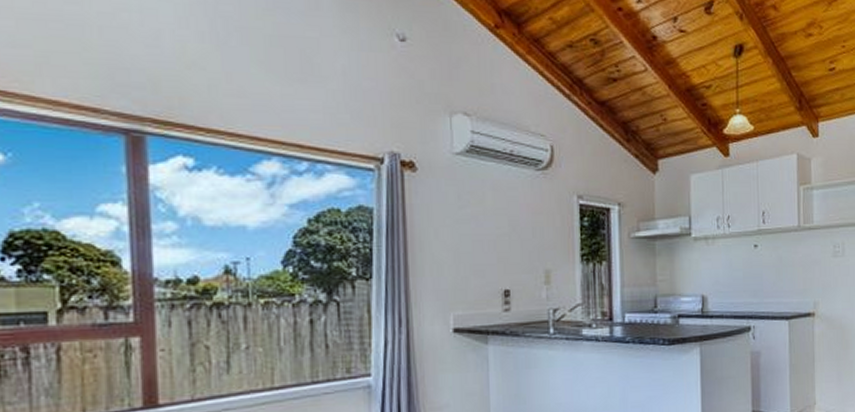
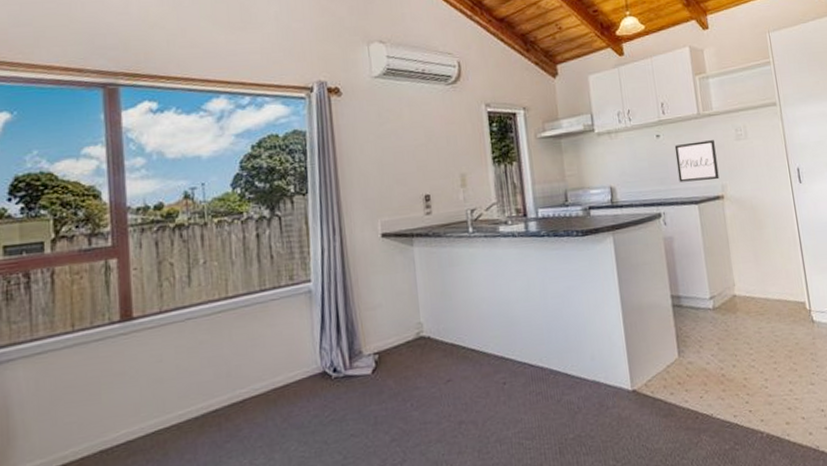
wall art: none [771,255,813,296] -> present [674,140,720,183]

